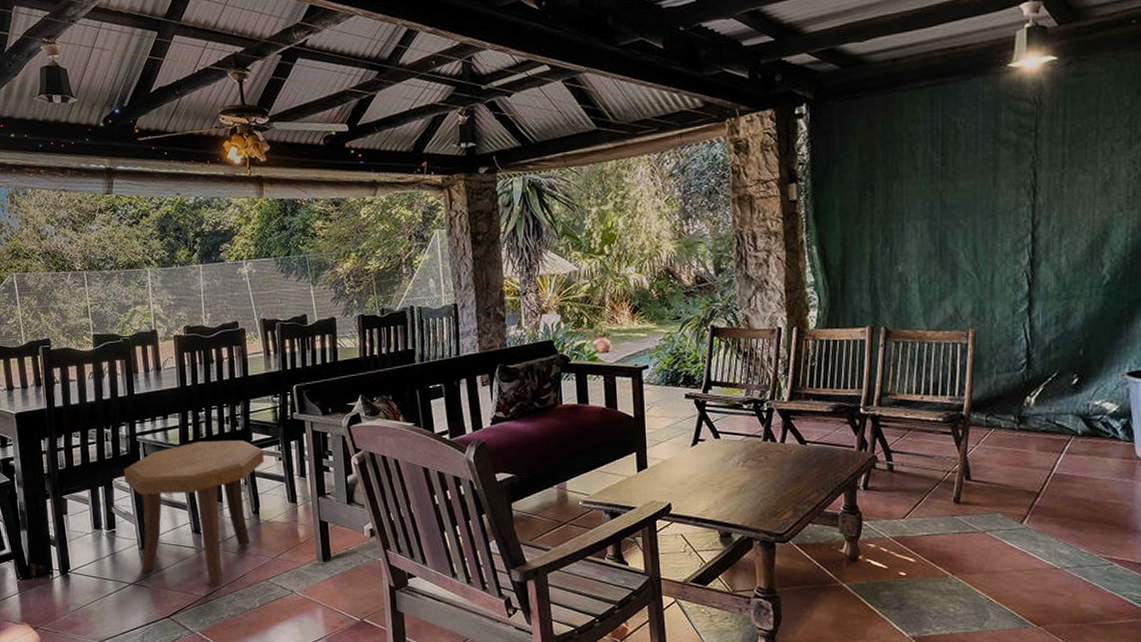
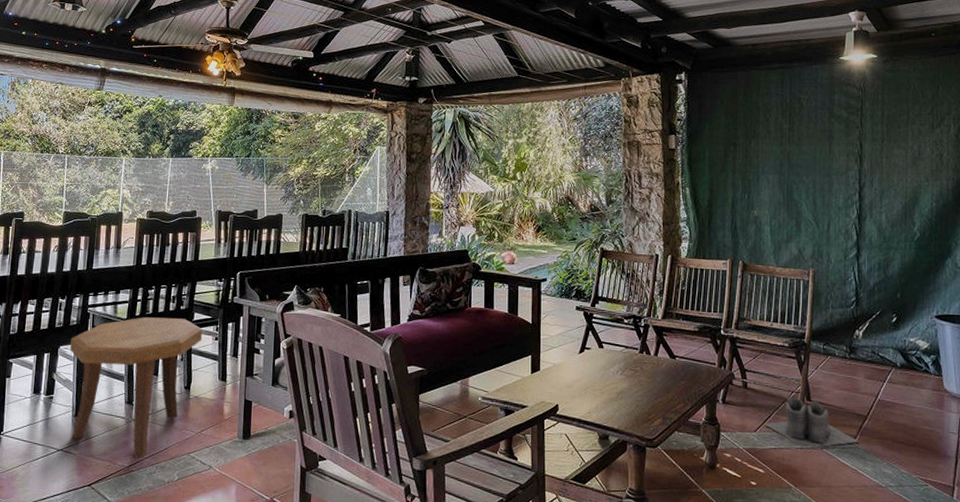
boots: none [915,477,1030,531] -> present [765,396,859,448]

